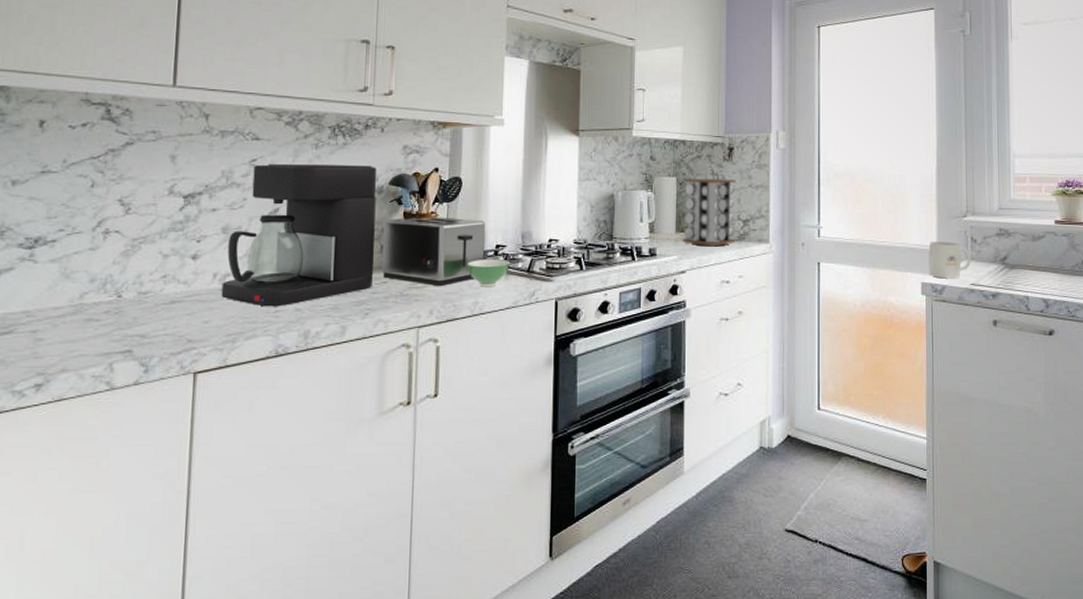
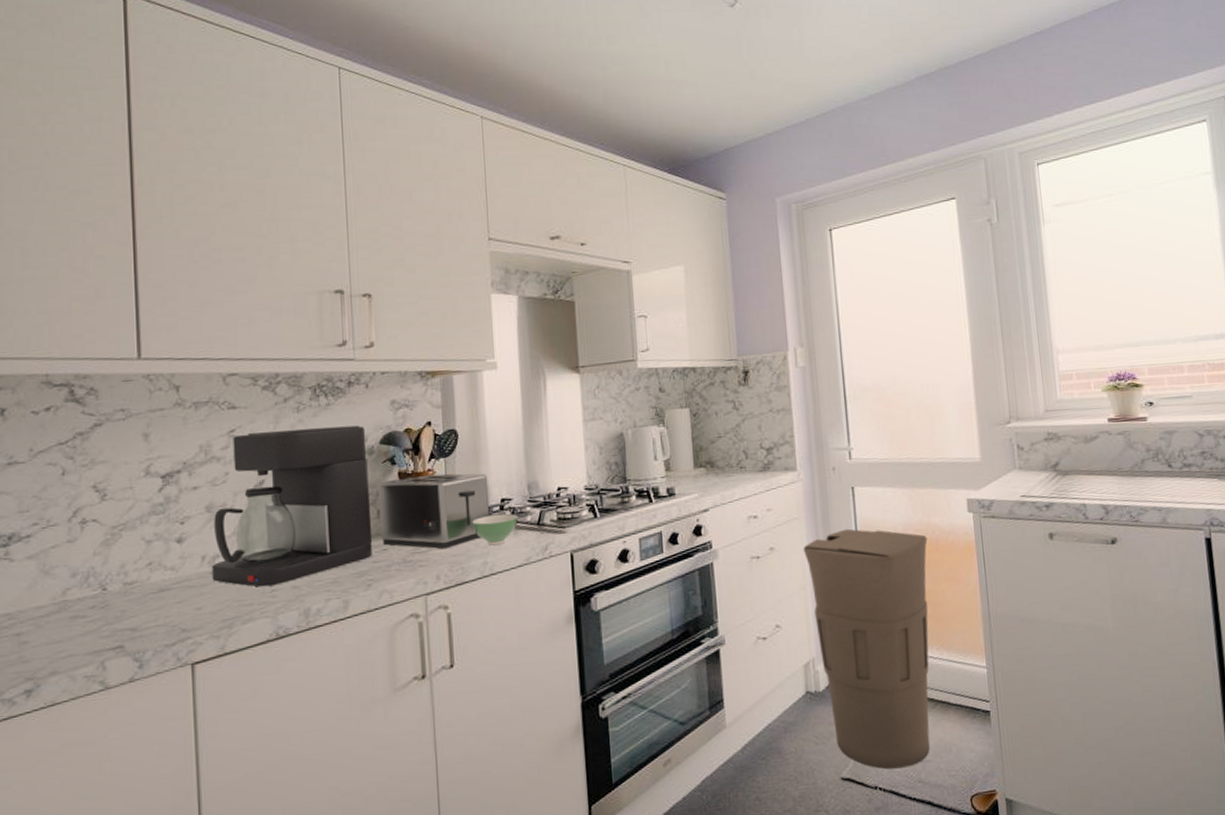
spice rack: present [682,168,736,247] -> none [698,395,760,481]
trash can: none [768,300,883,525] -> present [803,528,930,769]
mug: present [928,241,971,279] -> none [971,452,1019,493]

